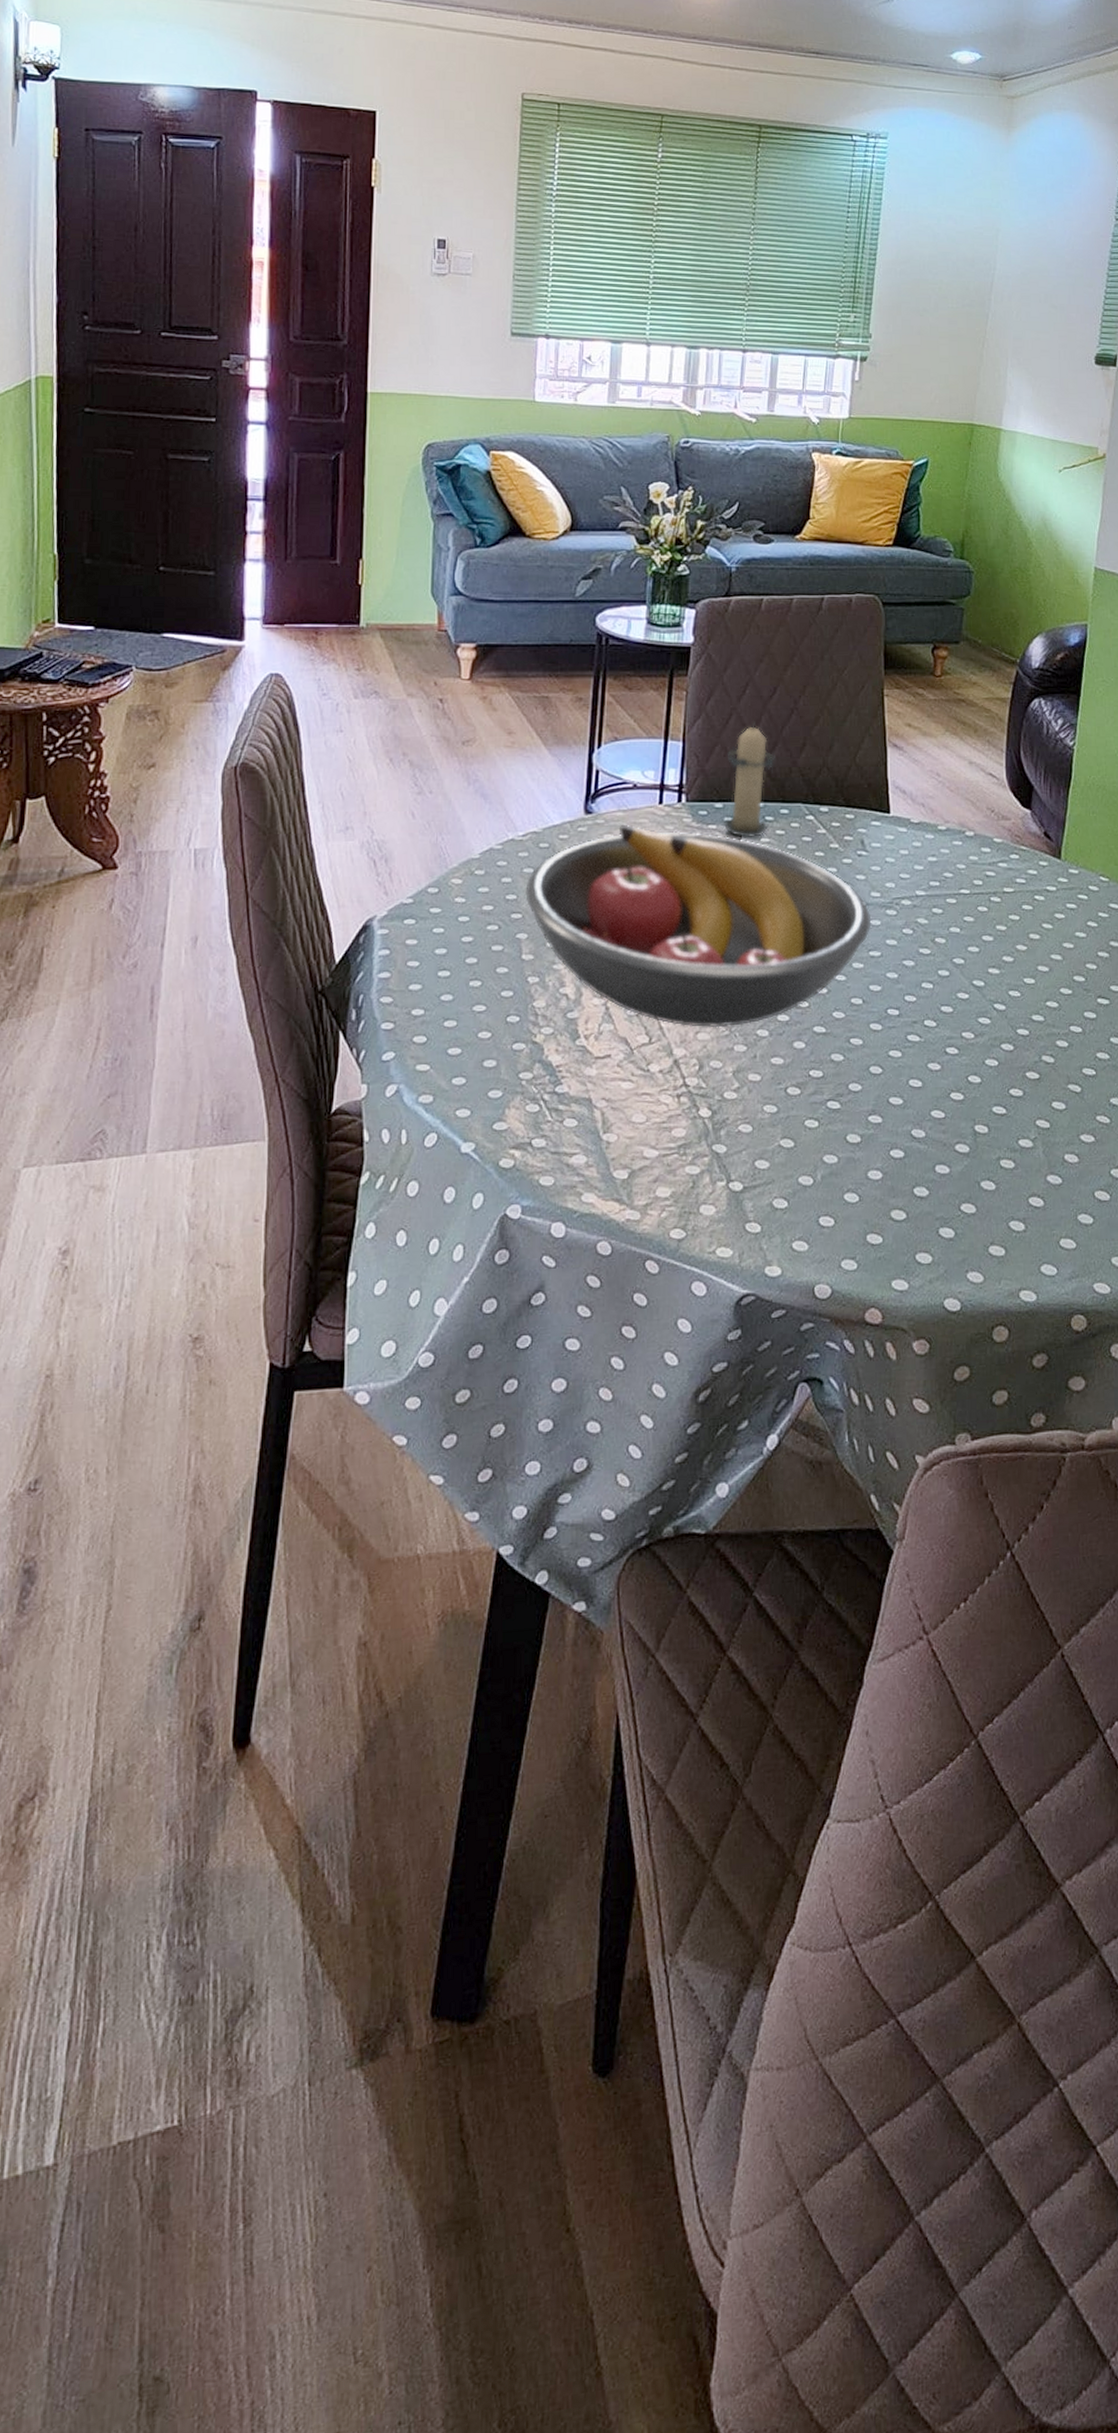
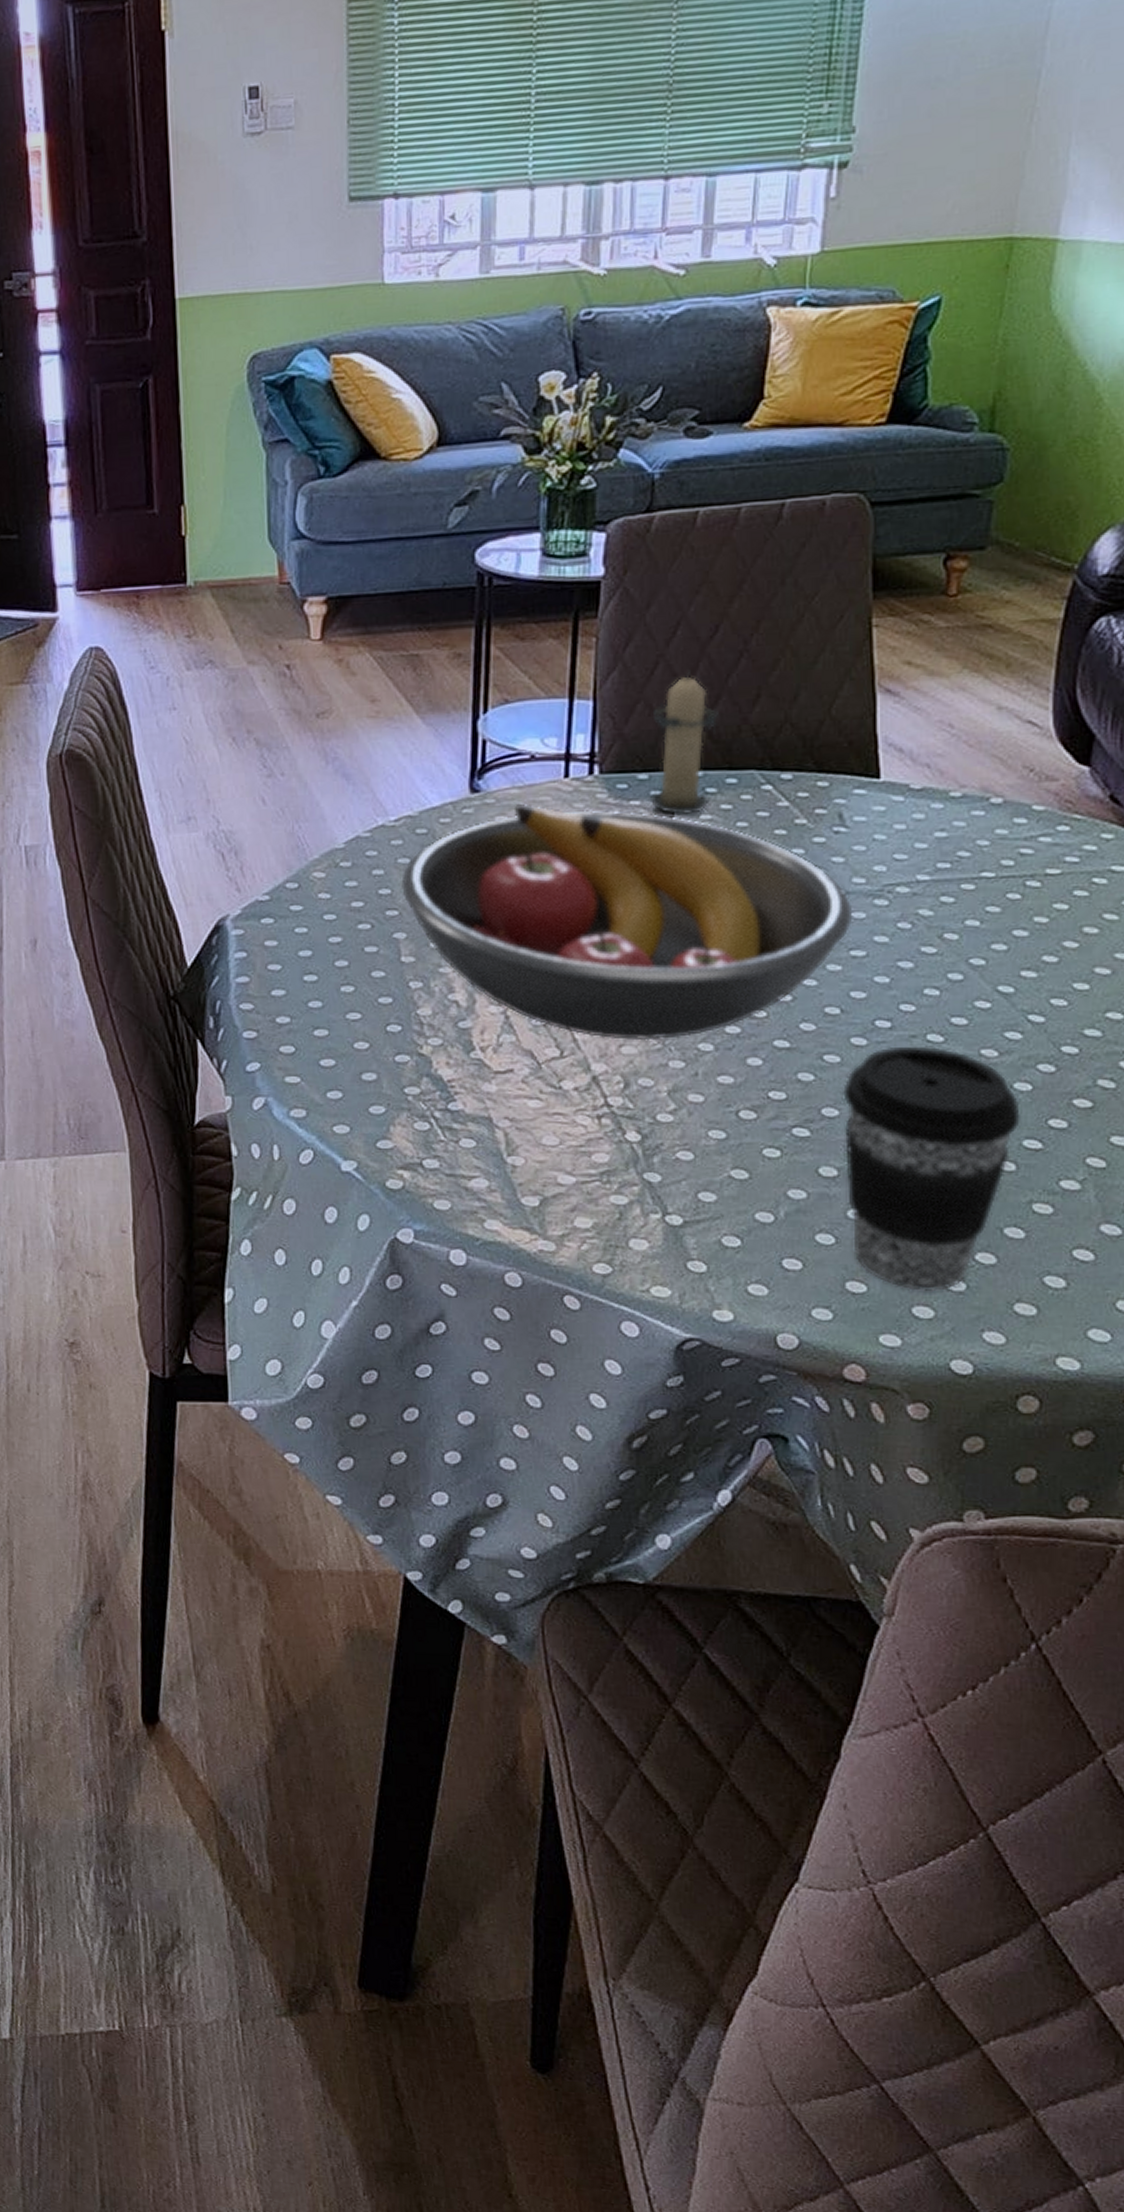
coffee cup: none [864,1030,991,1241] -> present [843,1045,1020,1292]

